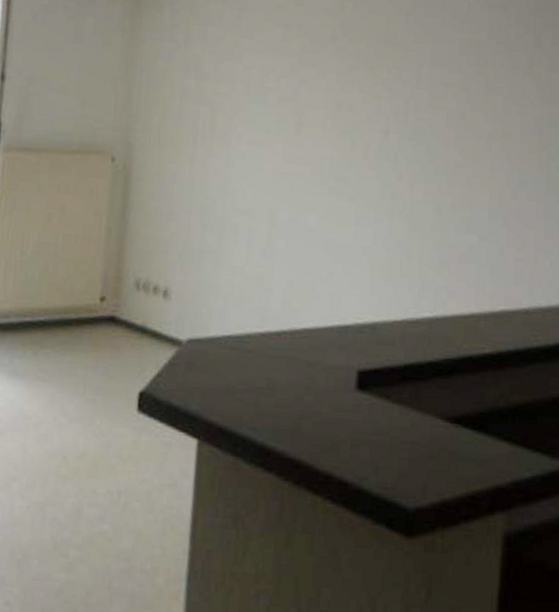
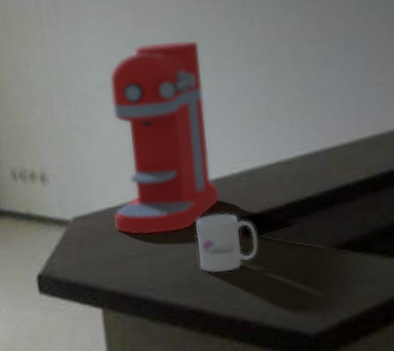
coffee maker: none [227,179,344,373] -> present [109,40,220,235]
mug: none [306,360,371,425] -> present [195,213,259,274]

